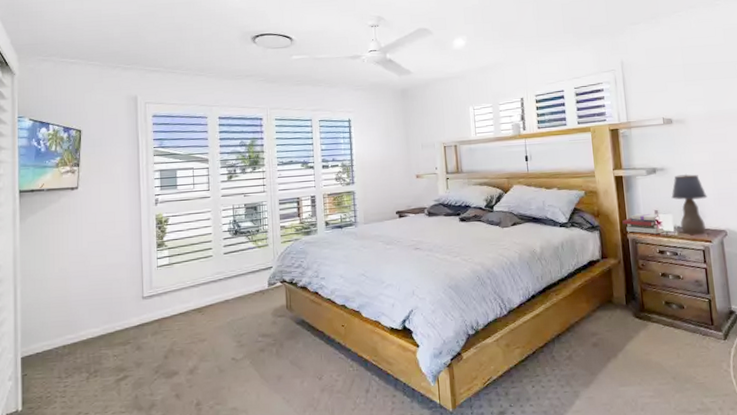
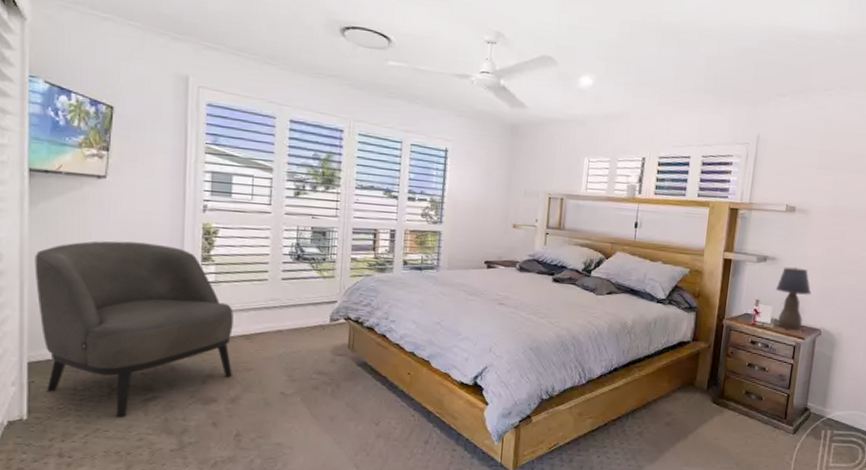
armchair: none [25,238,189,400] -> present [34,241,234,418]
books: present [622,212,665,235] -> none [721,299,761,325]

